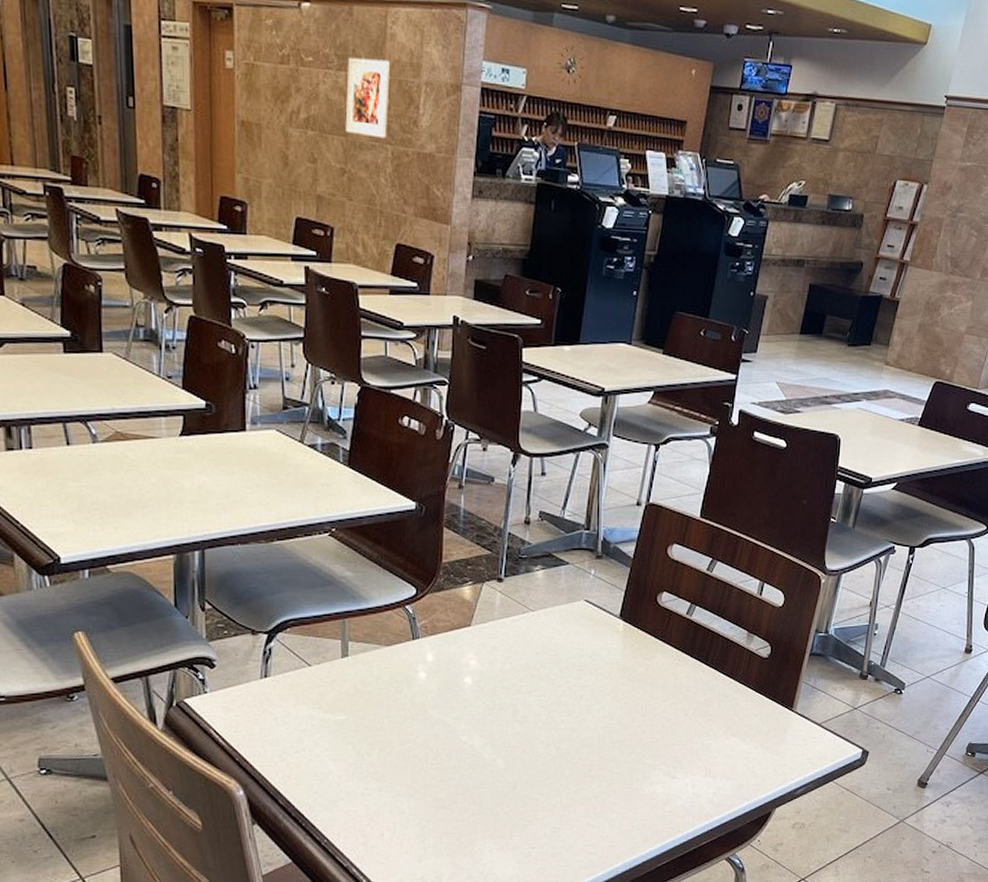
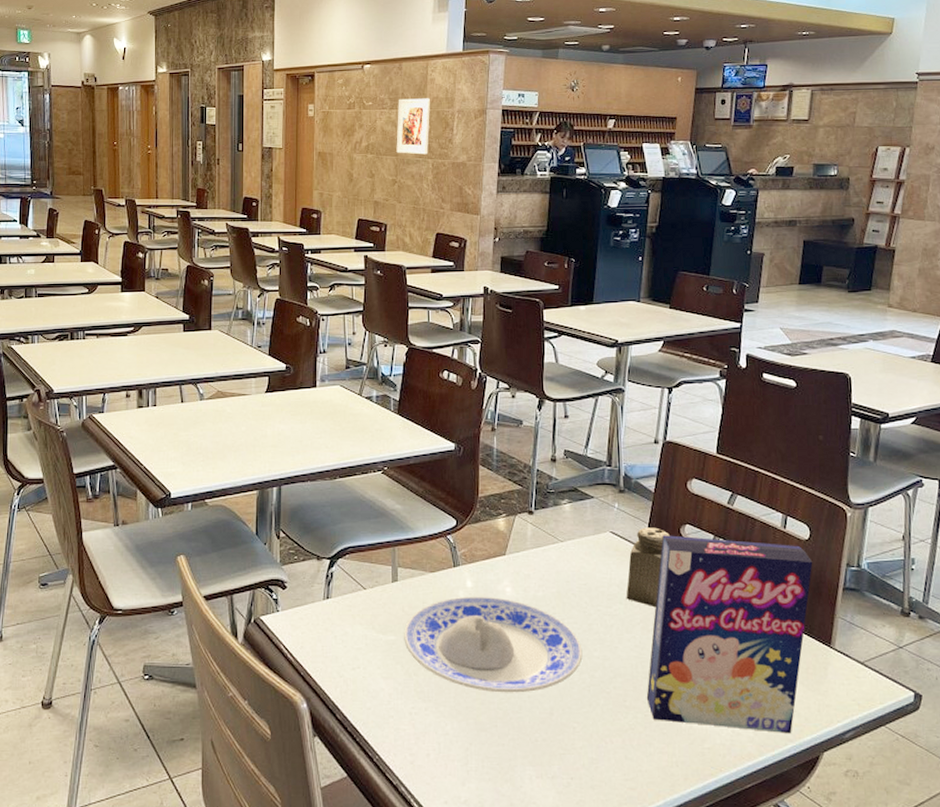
plate: none [355,670,549,769] -> present [404,596,583,693]
salt shaker: none [597,595,646,677] -> present [626,527,670,608]
cereal box: none [612,603,784,794] -> present [646,535,813,734]

